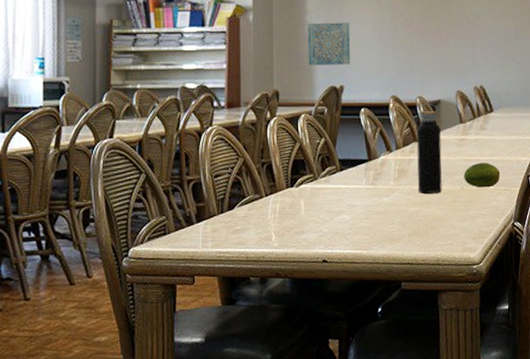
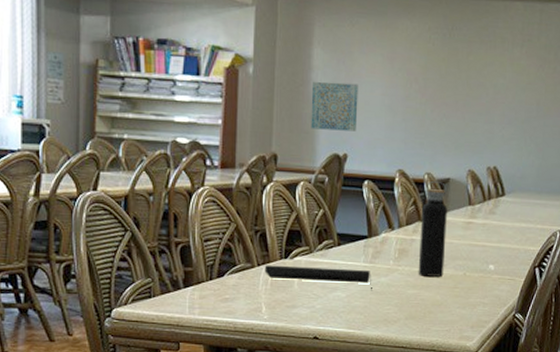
notepad: none [272,192,376,212] -> present [264,265,372,291]
fruit: present [464,163,501,188] -> none [467,249,506,276]

